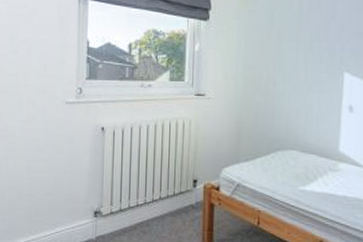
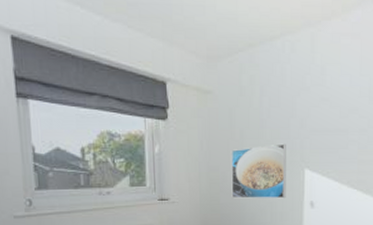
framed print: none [266,46,325,101] -> present [231,143,286,199]

